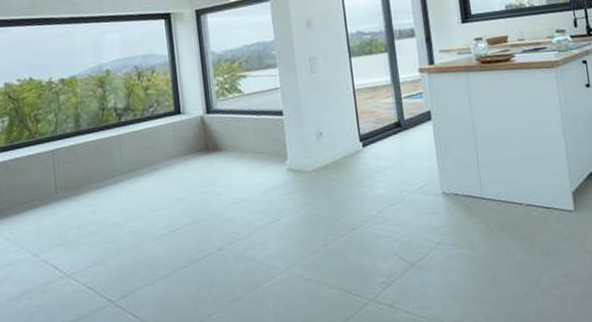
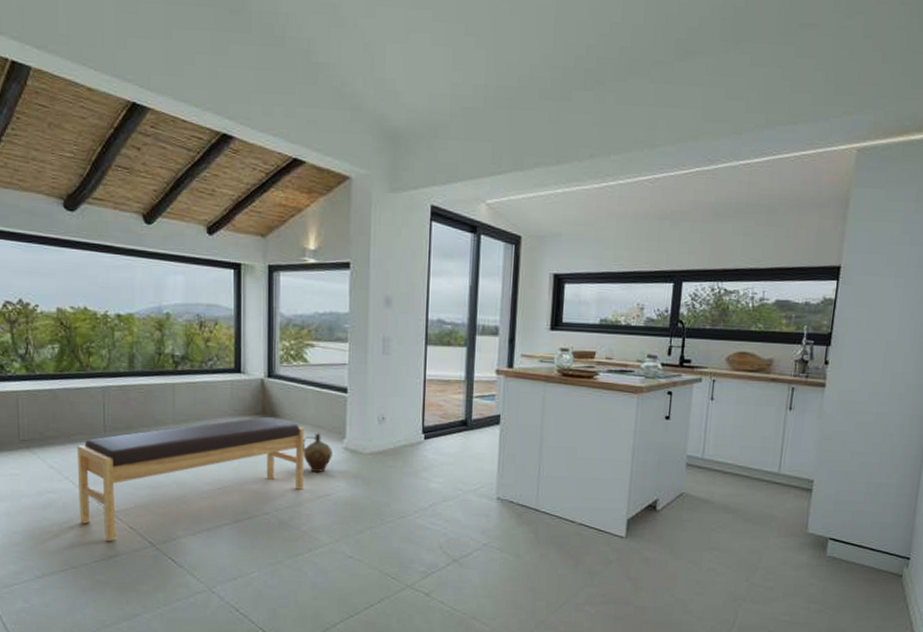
bench: none [30,151,254,307] -> present [76,416,304,542]
ceramic jug: none [247,159,277,199] -> present [303,433,332,472]

